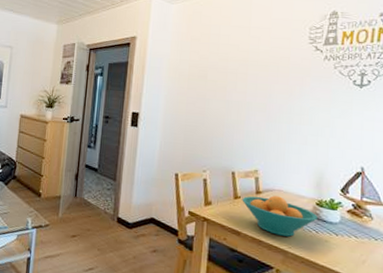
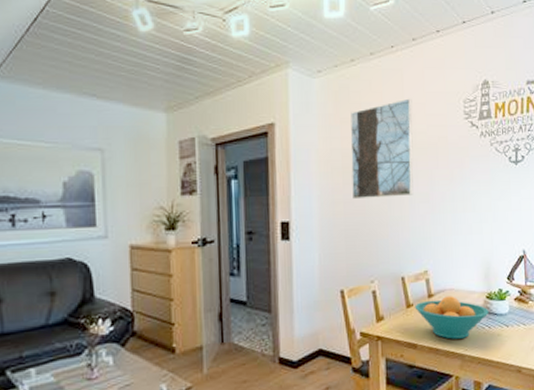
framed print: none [195,23,259,104] -> present [350,98,414,200]

